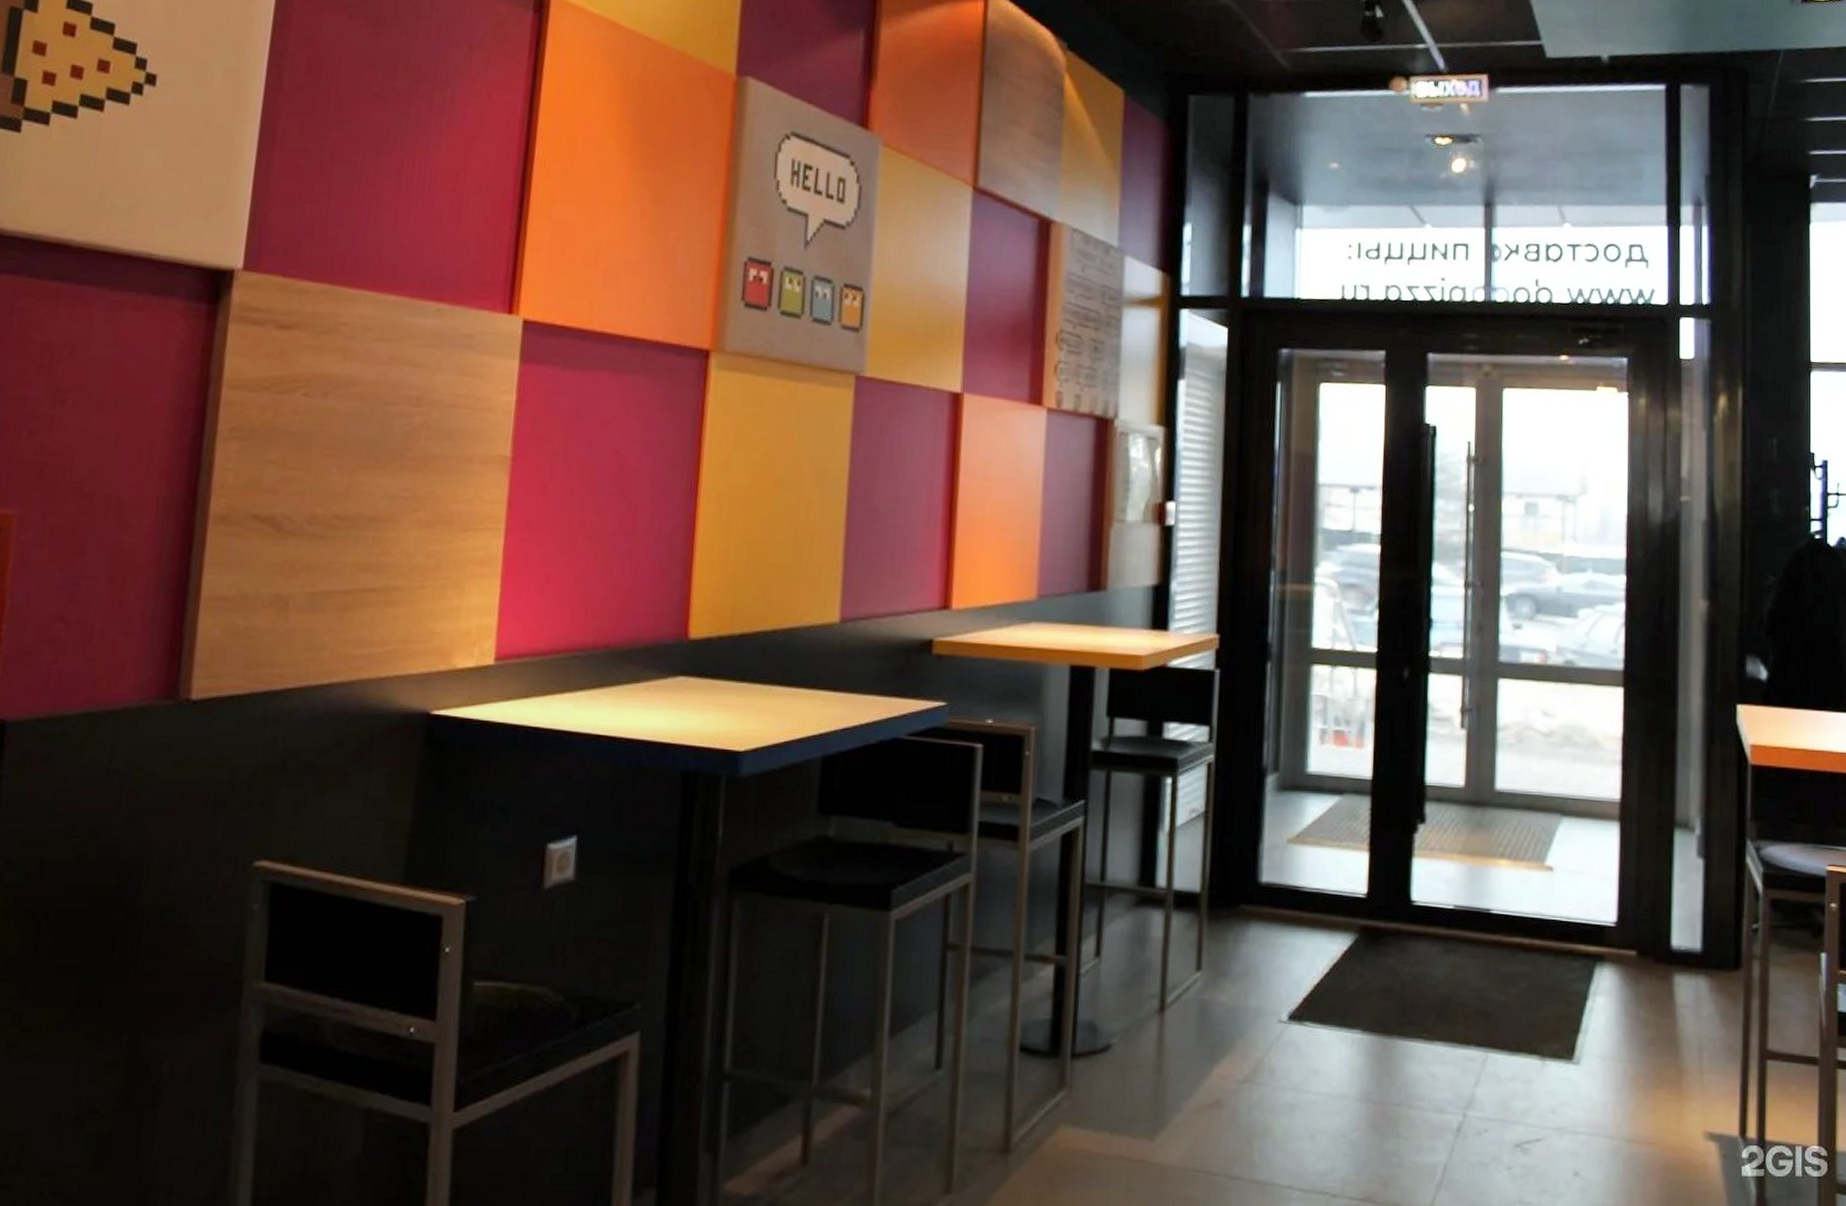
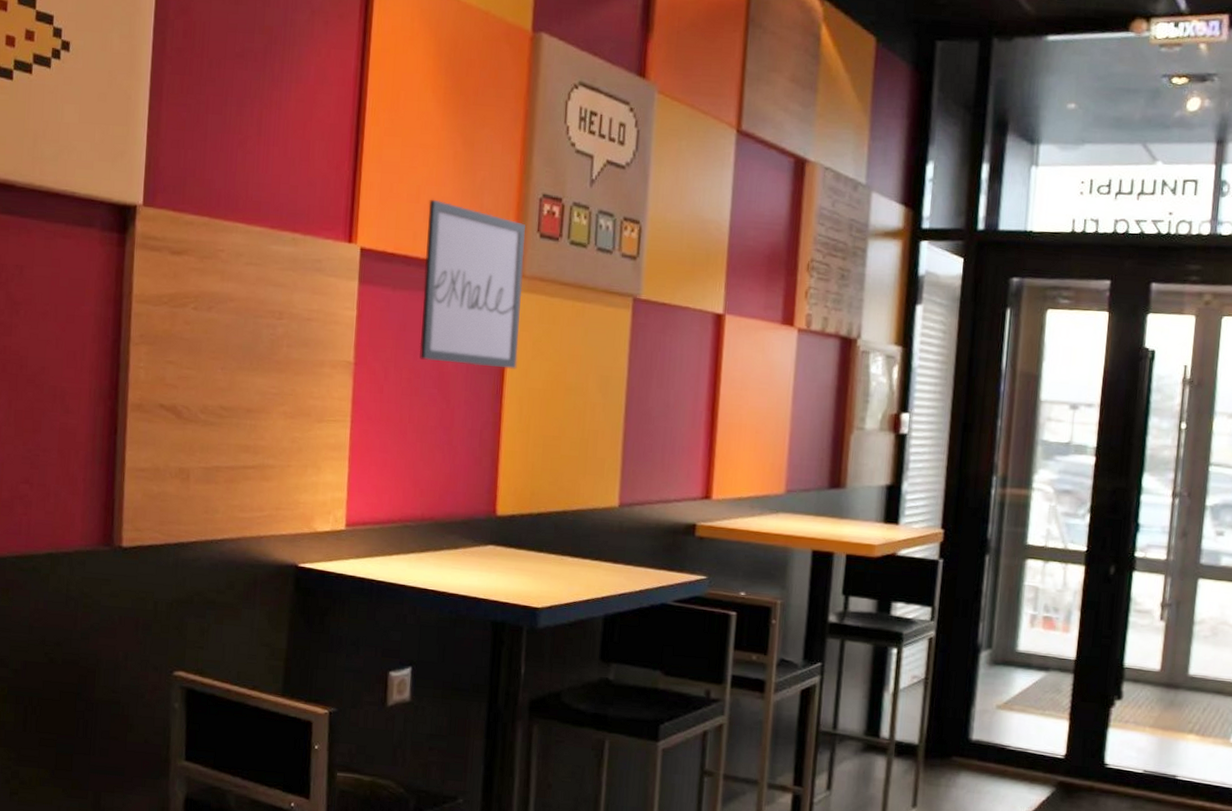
wall art: none [594,263,727,461] -> present [419,199,525,369]

